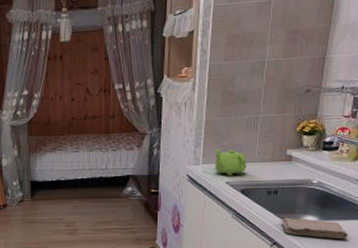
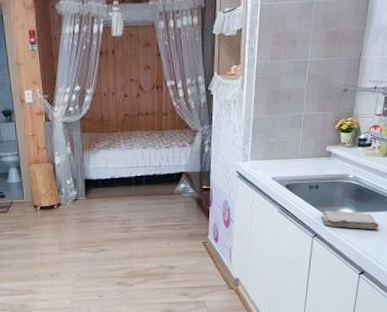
teapot: present [215,148,247,177] -> none [262,145,291,172]

